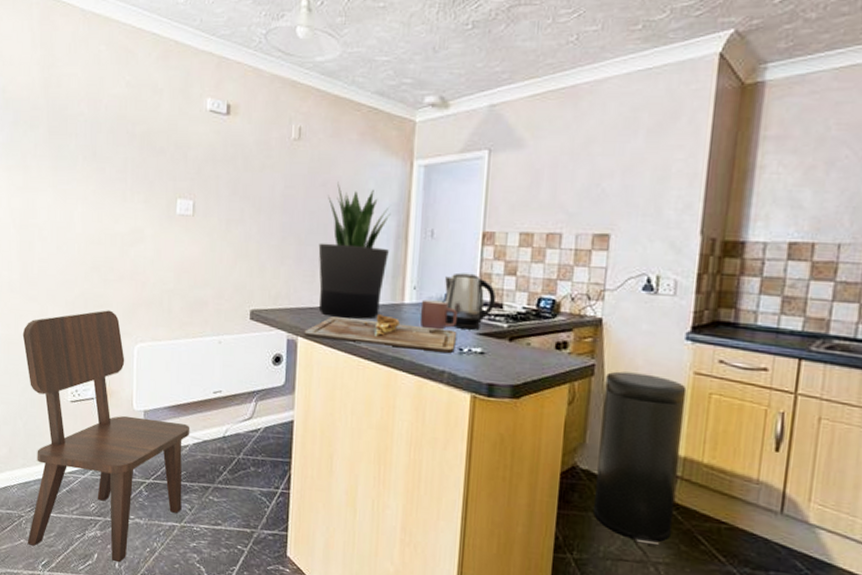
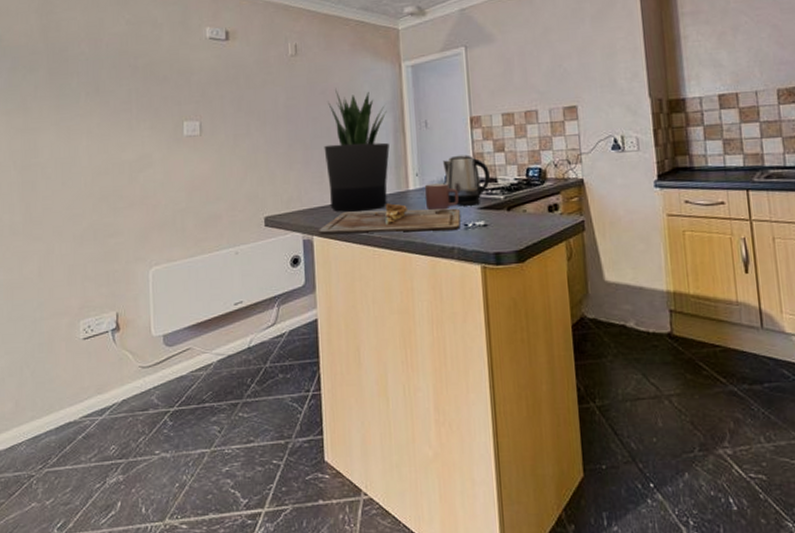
dining chair: present [22,310,190,562] -> none [27,238,214,508]
pedal bin: present [594,371,687,546] -> none [595,222,677,380]

